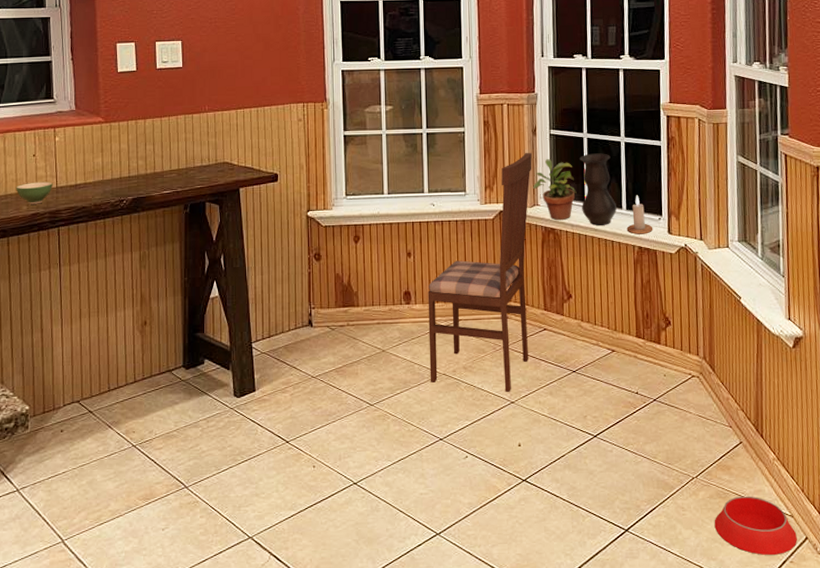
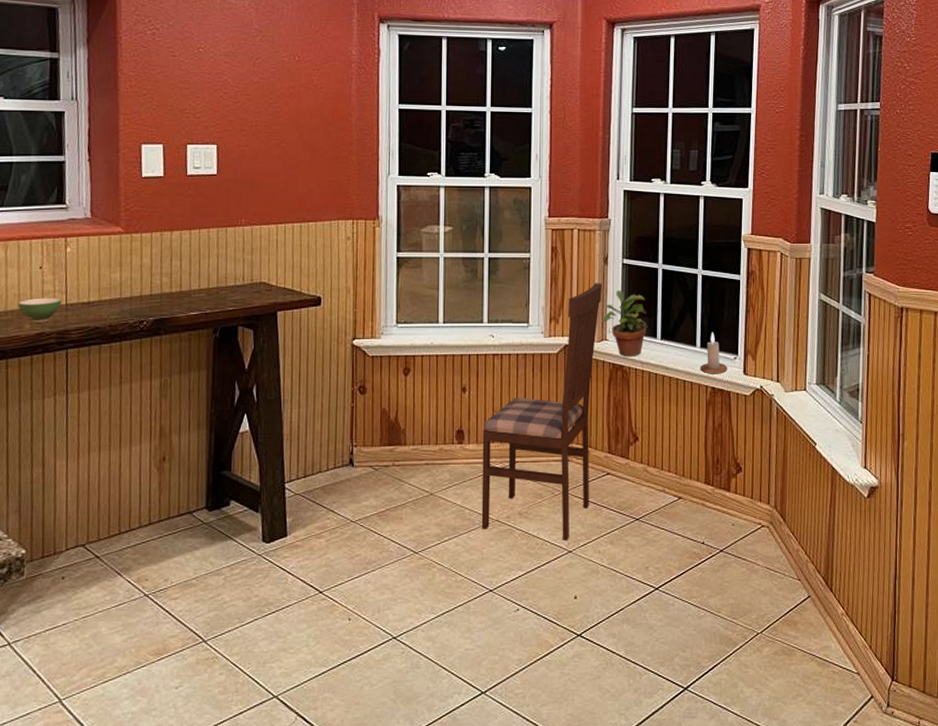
vase: present [580,153,617,226] -> none [653,286,690,363]
pet bowl: present [714,496,797,555] -> none [777,652,862,714]

